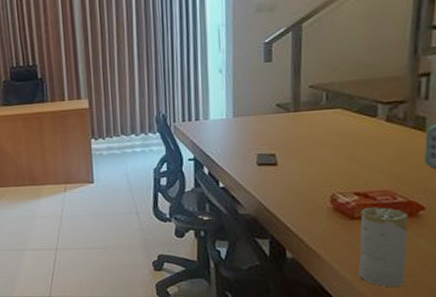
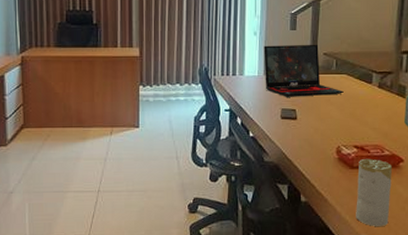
laptop: none [232,75,338,141] -> present [264,44,344,97]

